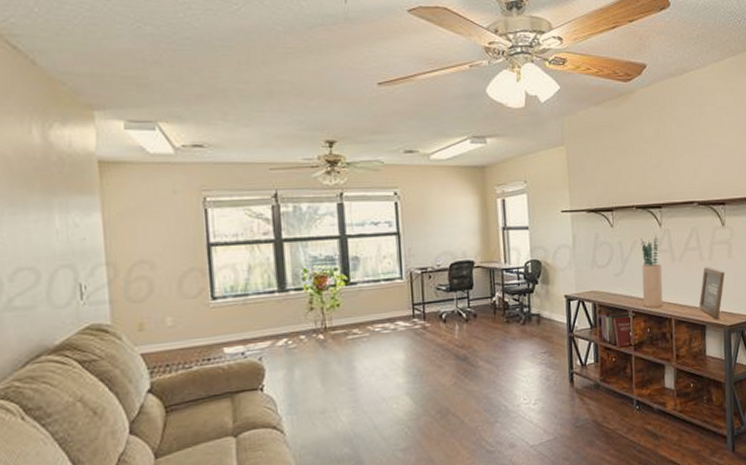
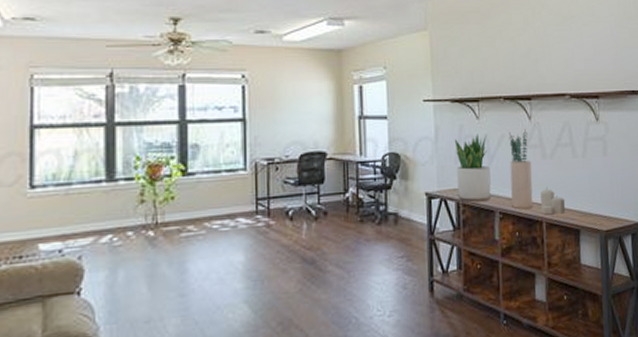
planter: none [591,241,625,304] -> present [455,134,492,203]
books: present [601,312,639,348] -> none [465,213,507,253]
candle: none [669,288,693,313] -> present [540,187,565,215]
picture frame: present [699,267,725,319] -> none [572,165,600,223]

